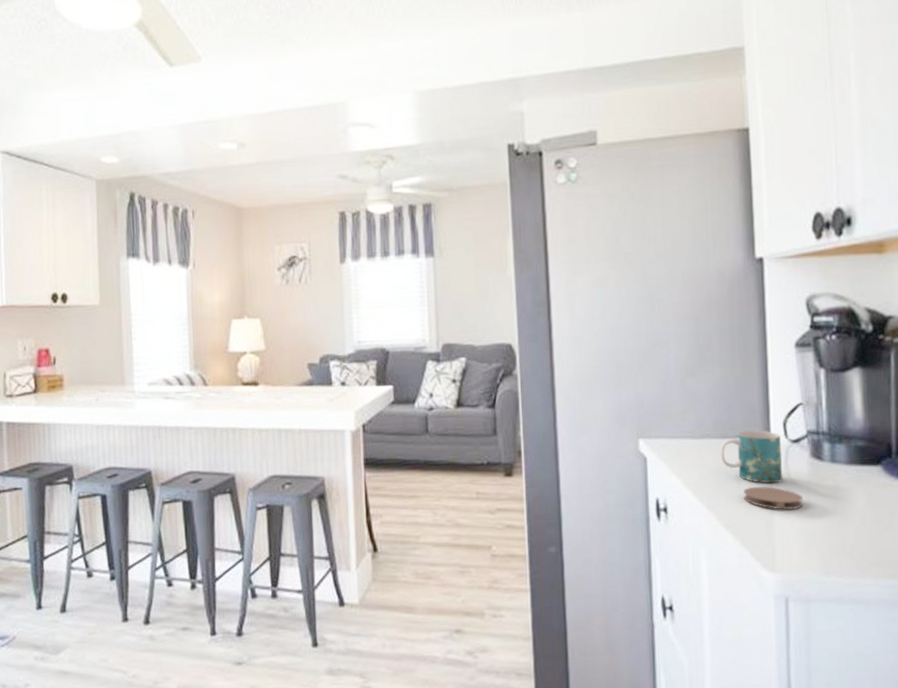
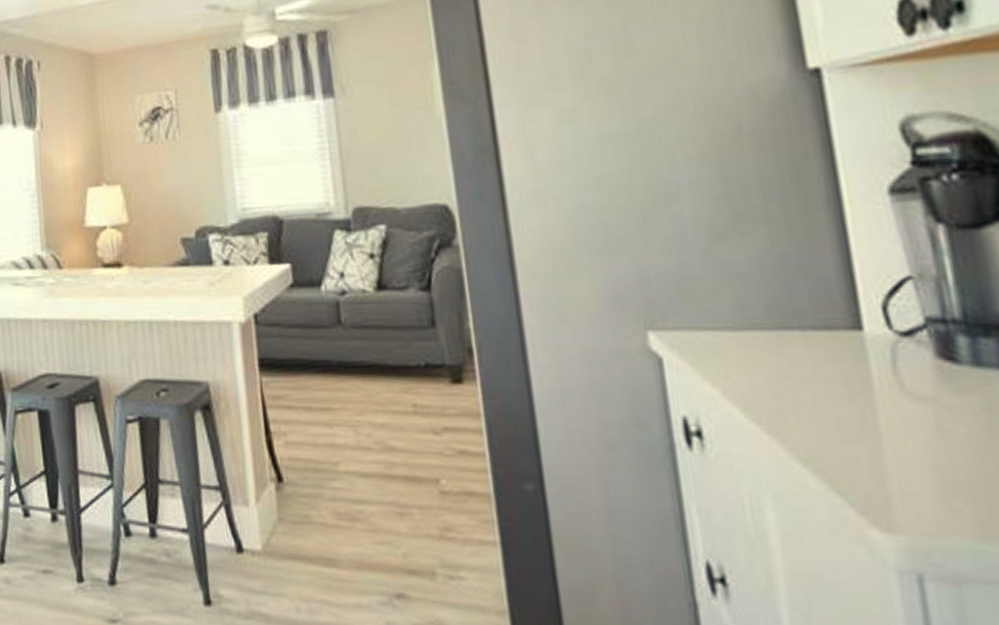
mug: present [720,430,783,484] -> none [779,318,892,398]
coaster: present [742,486,803,510] -> none [824,401,932,438]

